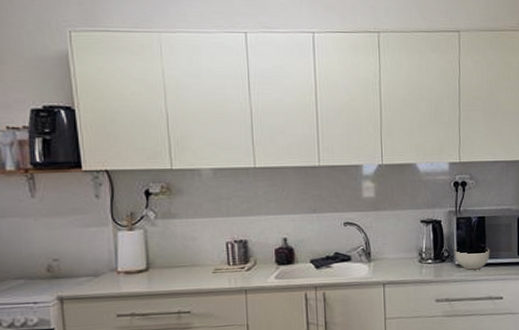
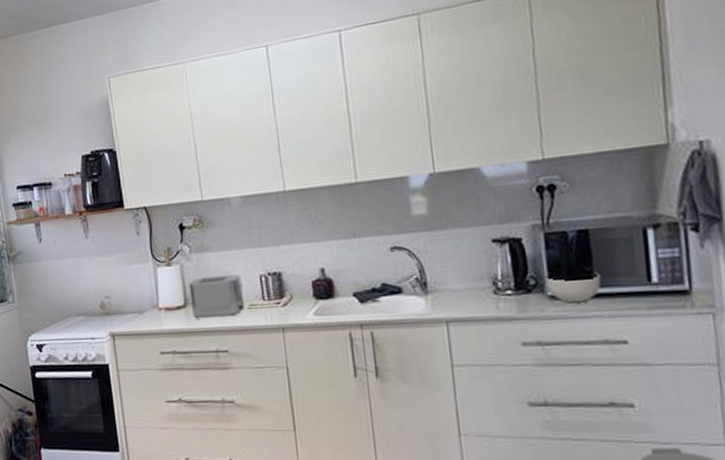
toaster: none [152,240,210,283] -> present [188,274,244,319]

